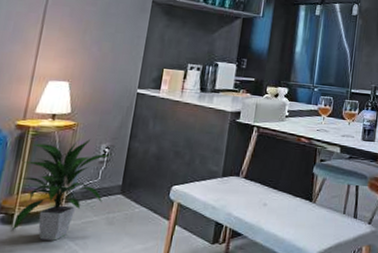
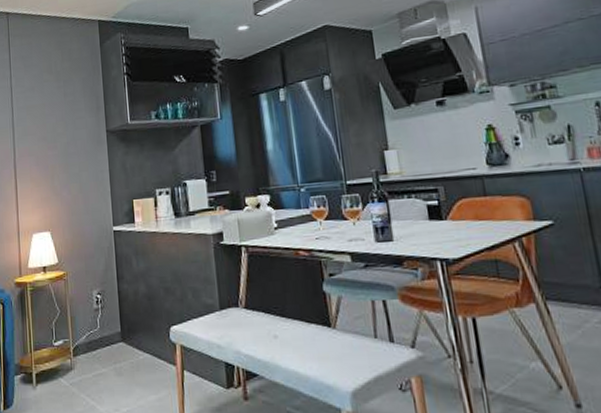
indoor plant: present [12,139,111,241] -> none [29,288,106,397]

